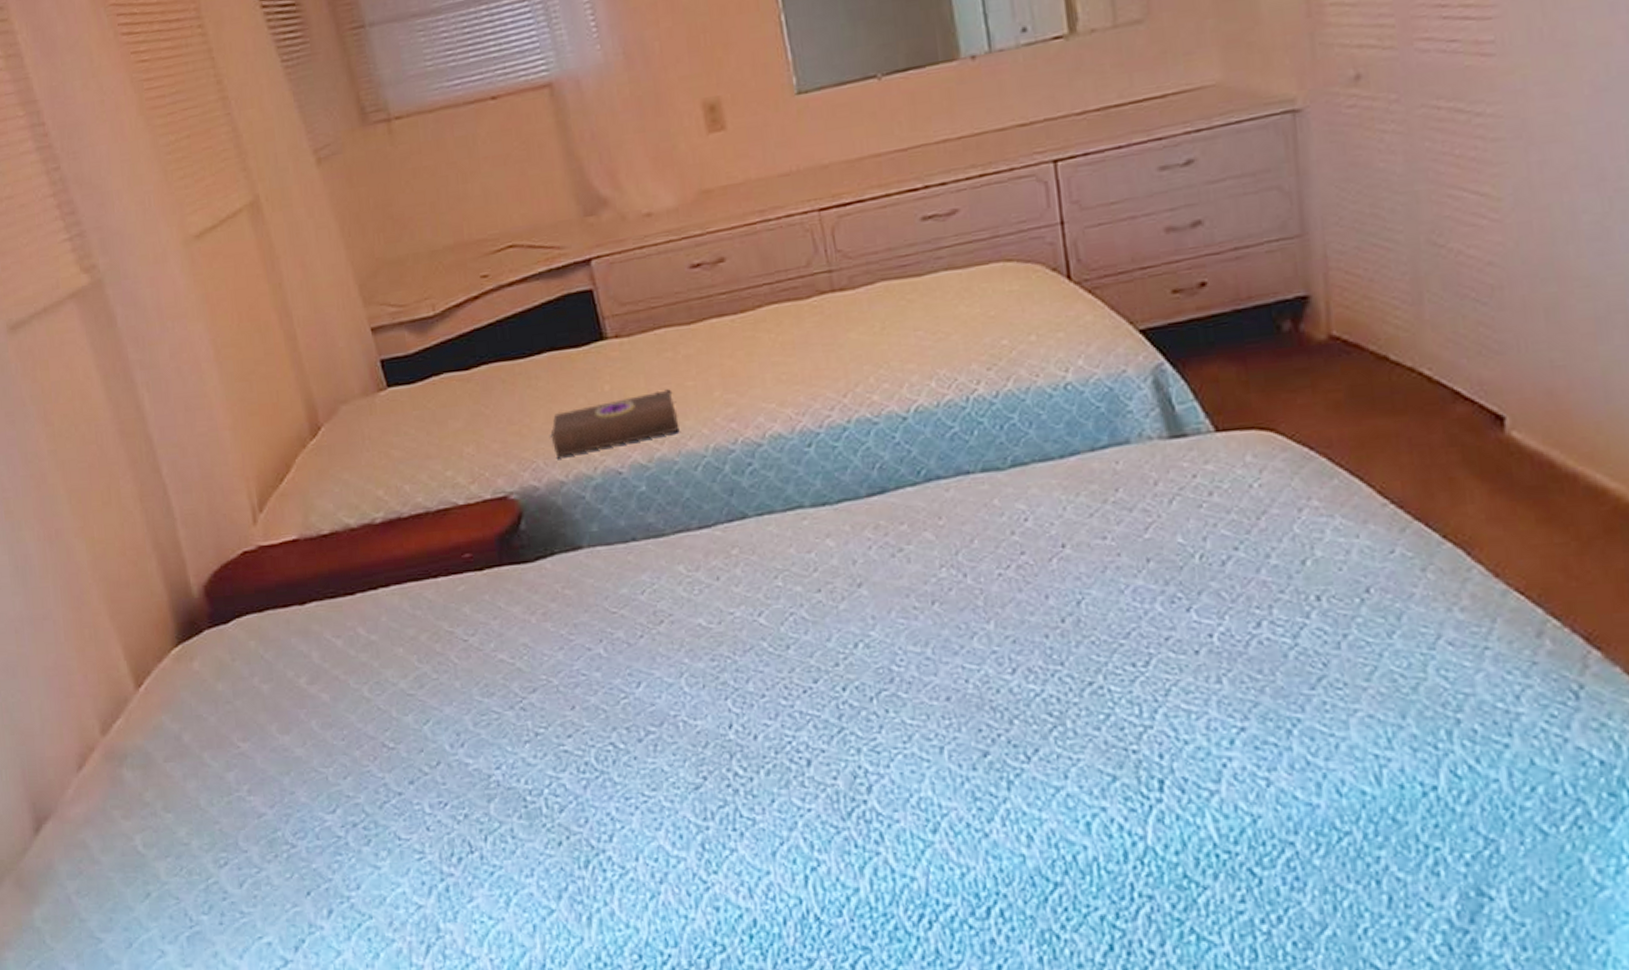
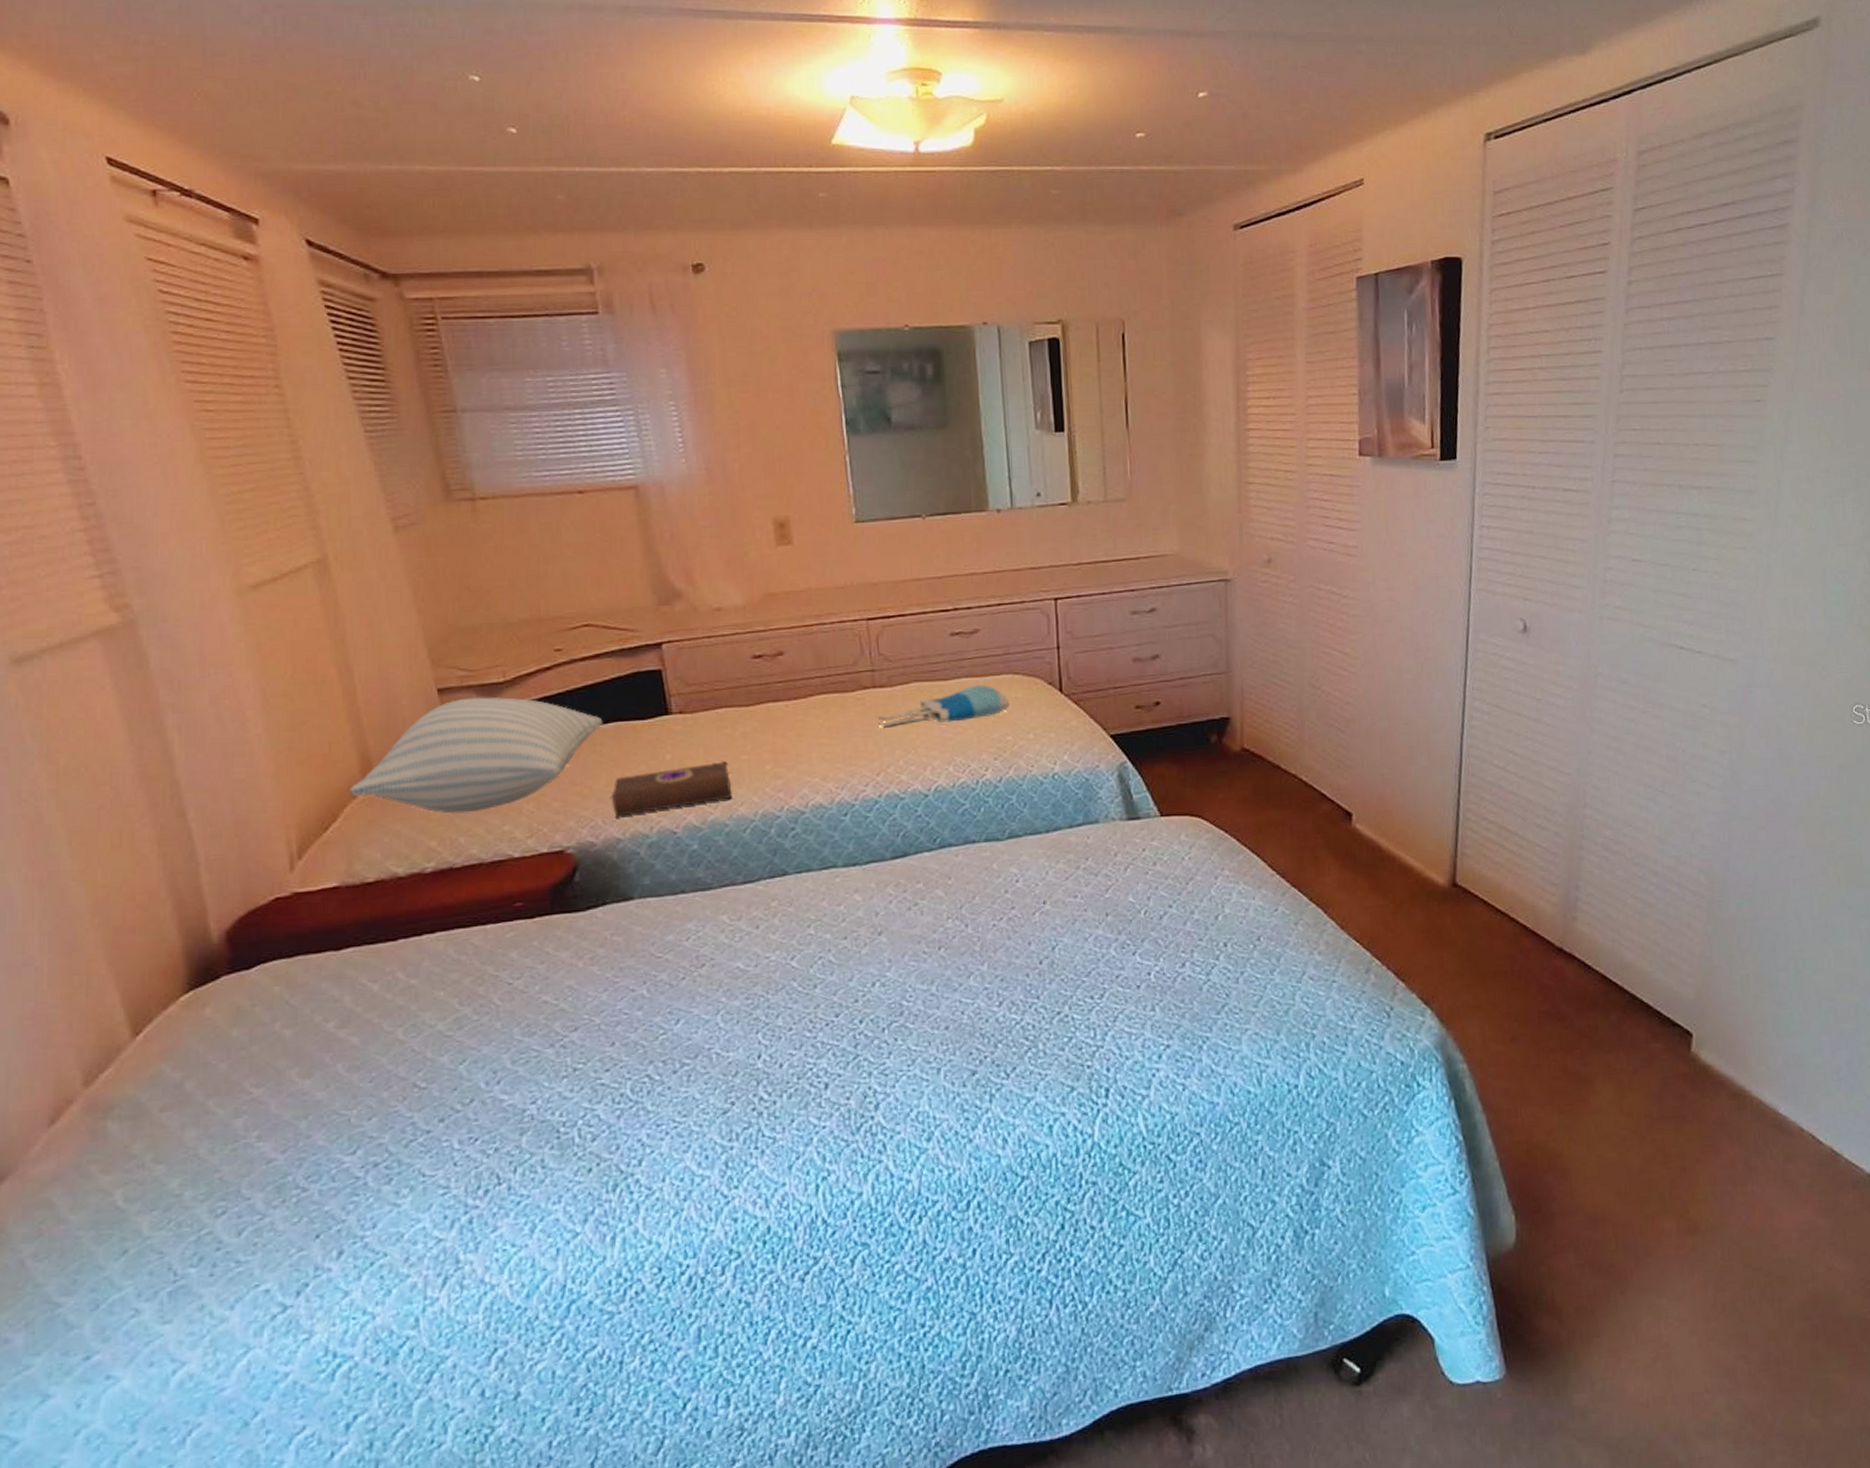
pillow: none [299,331,536,461] -> present [350,697,603,814]
tote bag: none [839,277,1003,338] -> present [877,684,1010,727]

